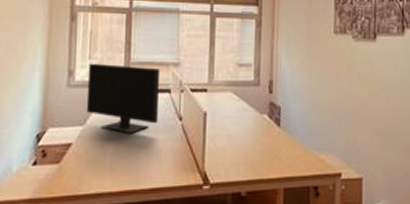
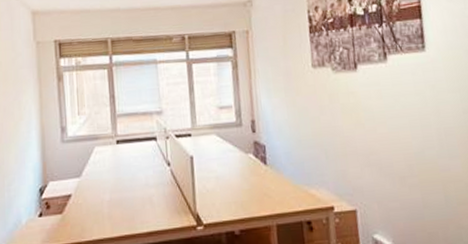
monitor: present [86,63,160,134] -> none [78,117,147,182]

